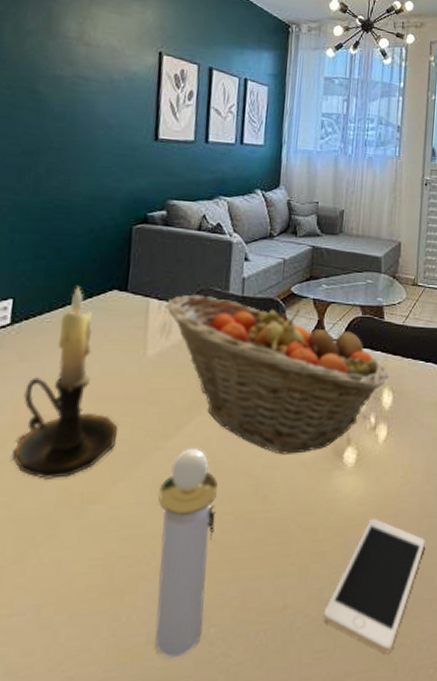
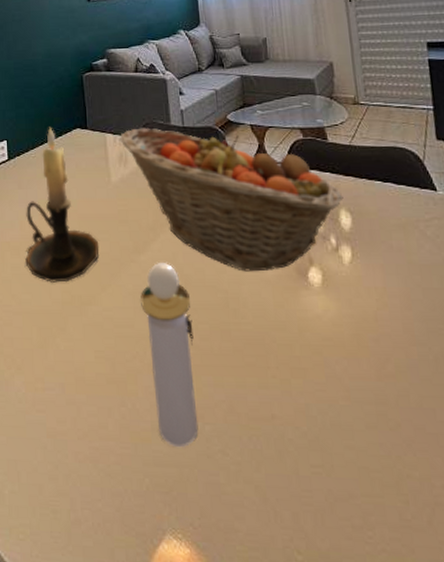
cell phone: present [323,517,425,654] -> none [314,339,418,482]

